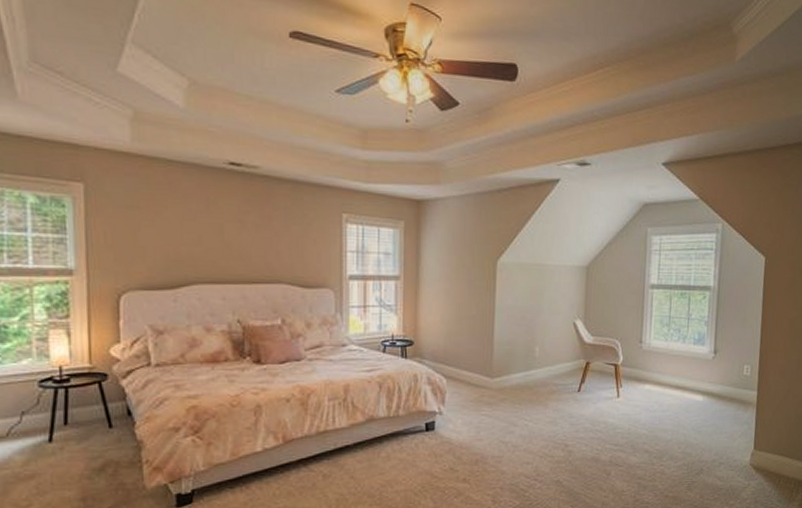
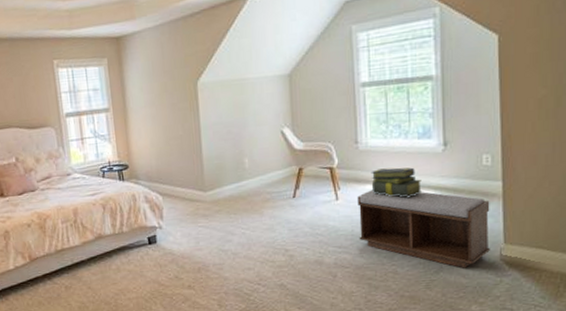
bench: none [634,390,746,471] -> present [357,189,490,268]
stack of books: none [649,370,693,400] -> present [371,167,423,198]

